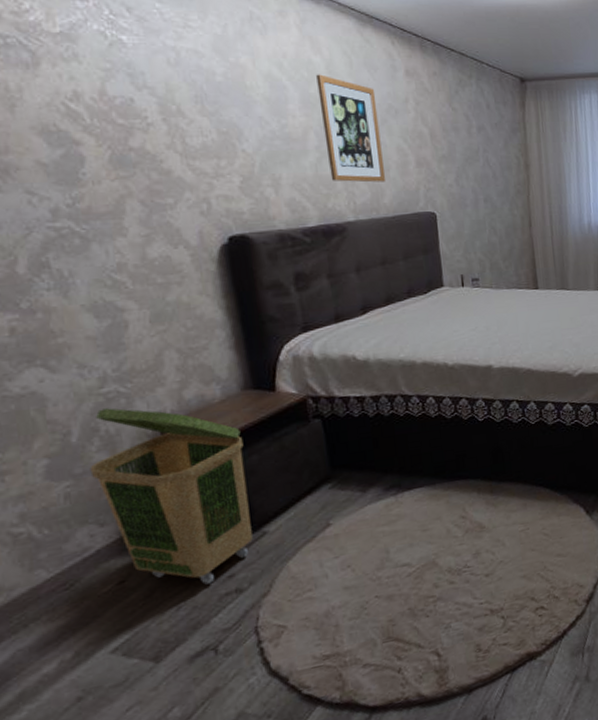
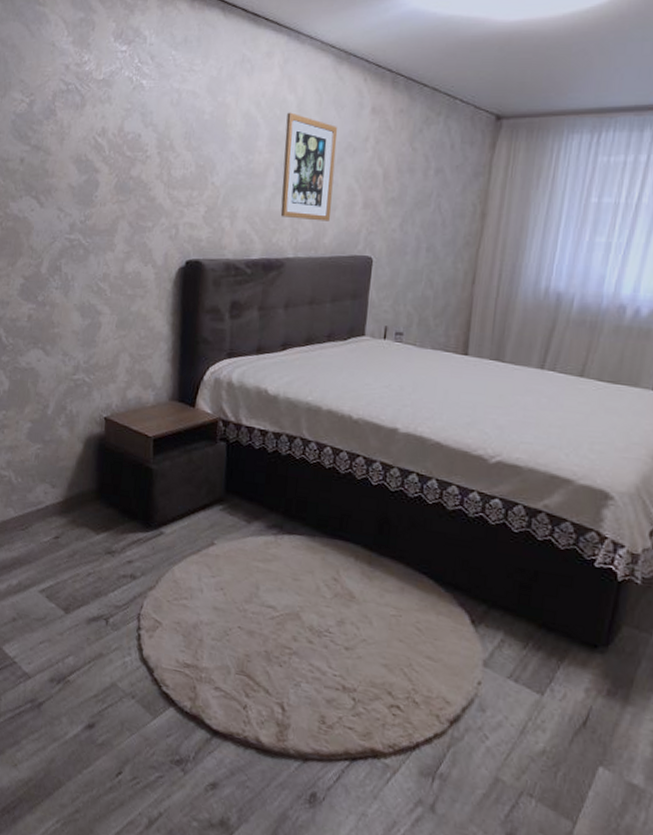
laundry basket: present [89,408,253,585] -> none [54,392,162,563]

